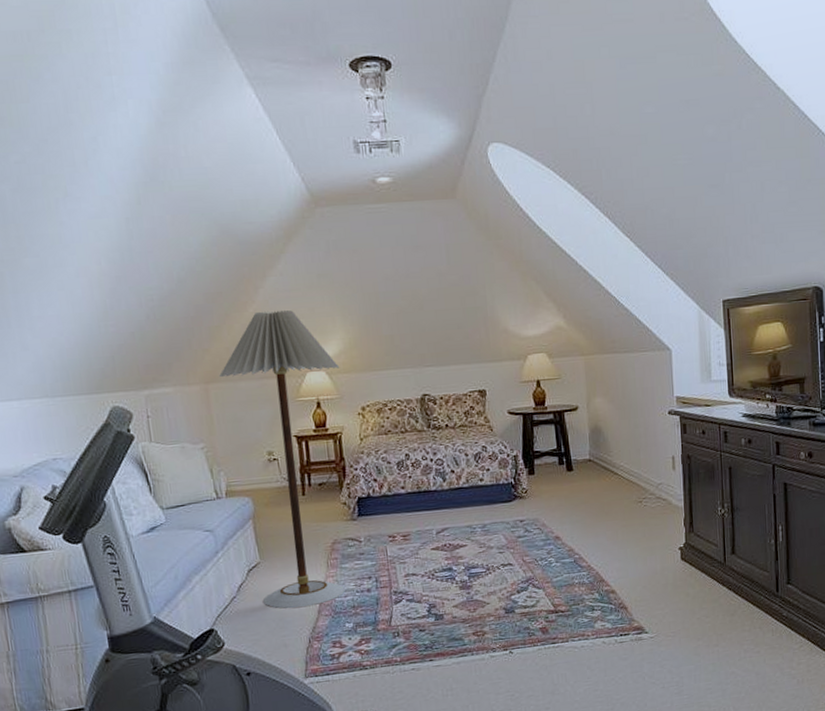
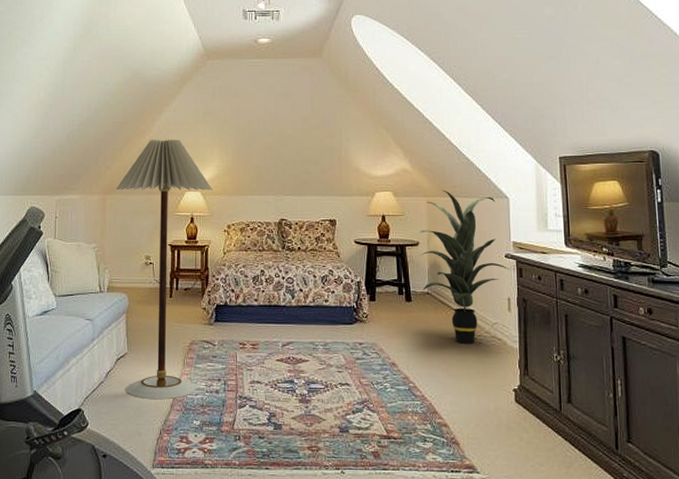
indoor plant: none [578,346,673,509] -> present [419,189,509,344]

